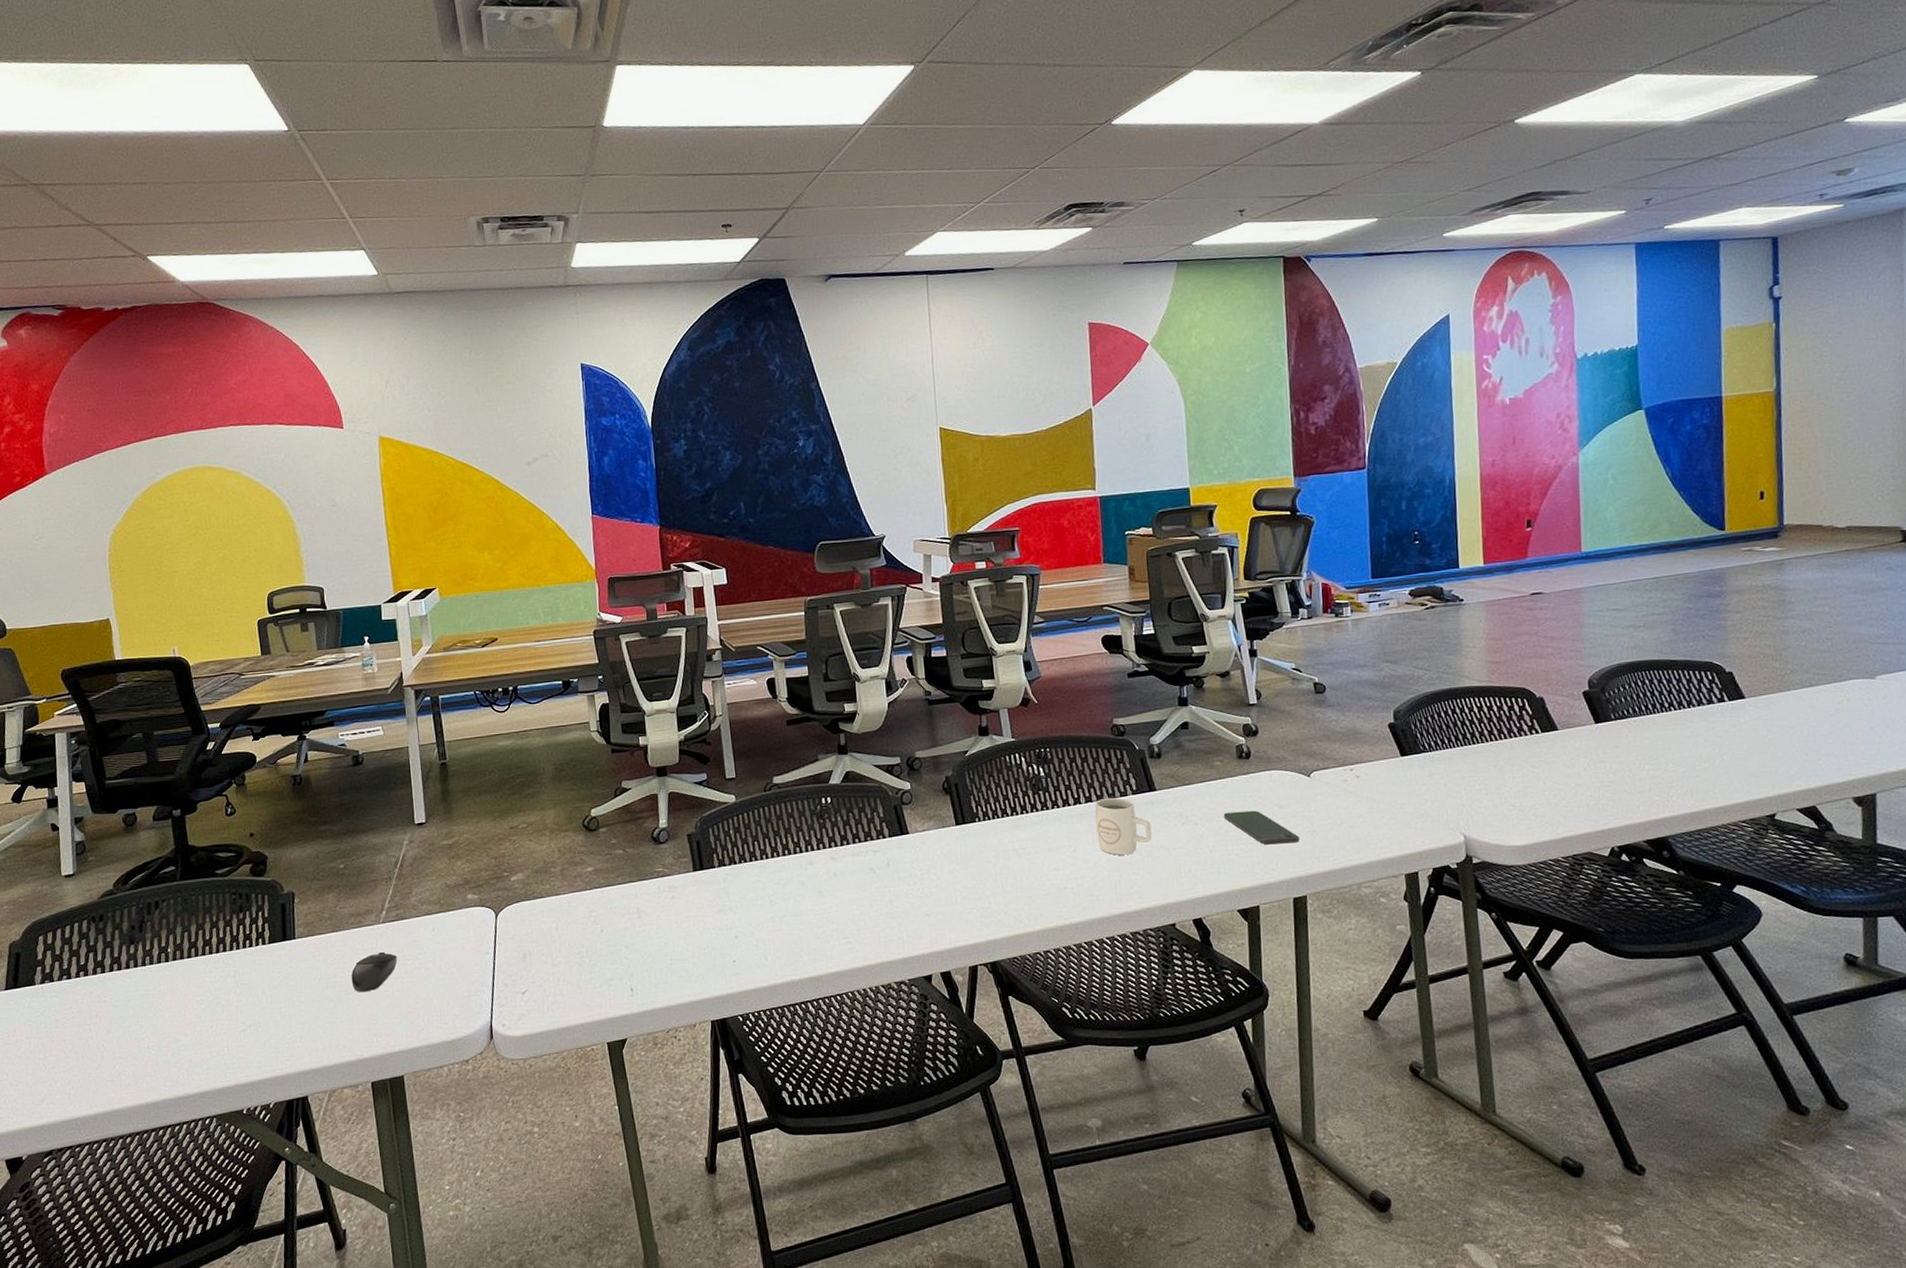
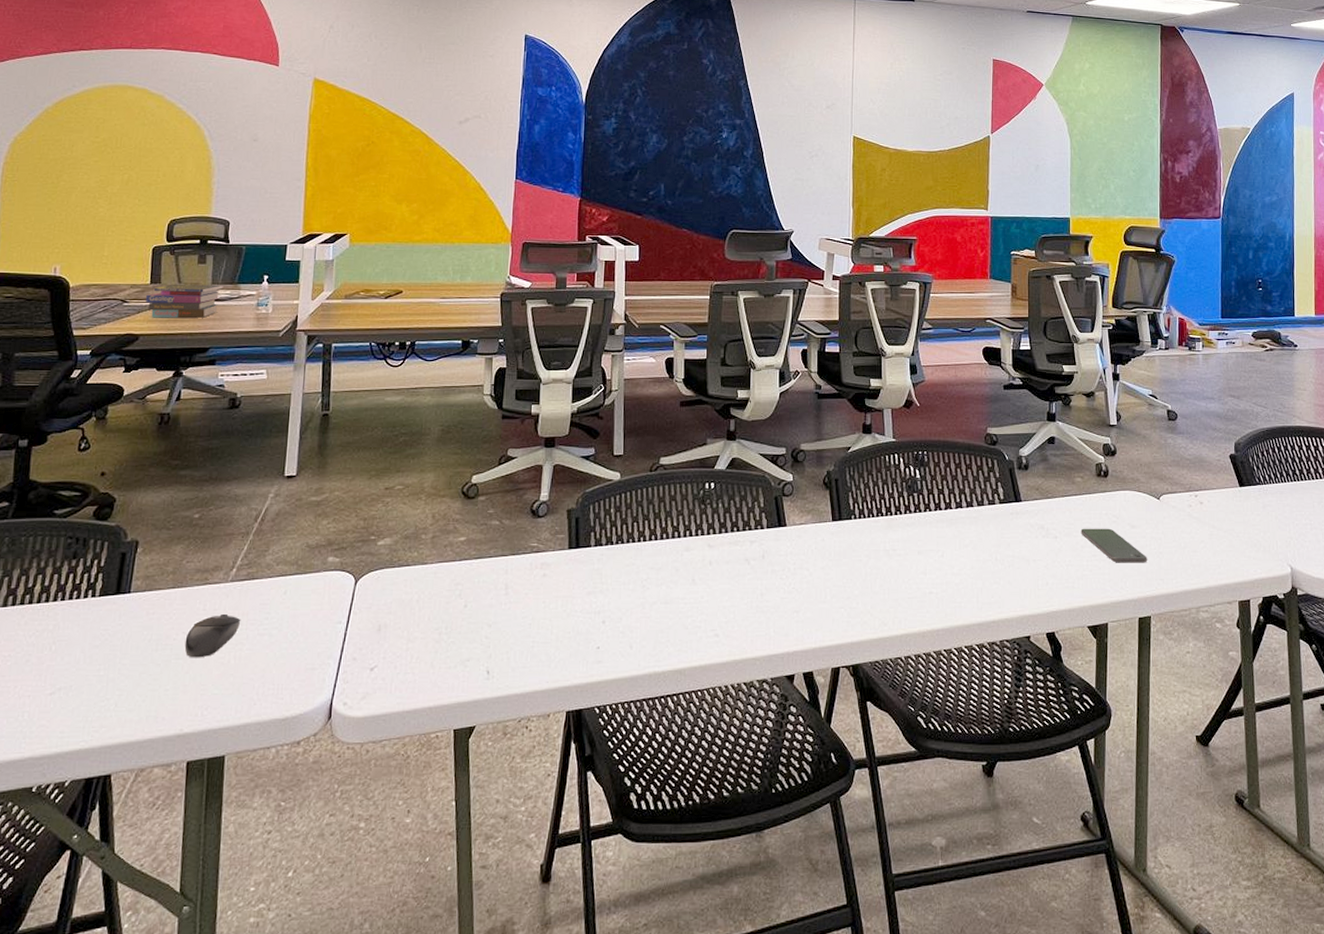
books: none [260,650,329,688] -> present [146,284,224,319]
mug: present [1095,797,1152,855] -> none [964,505,1015,563]

